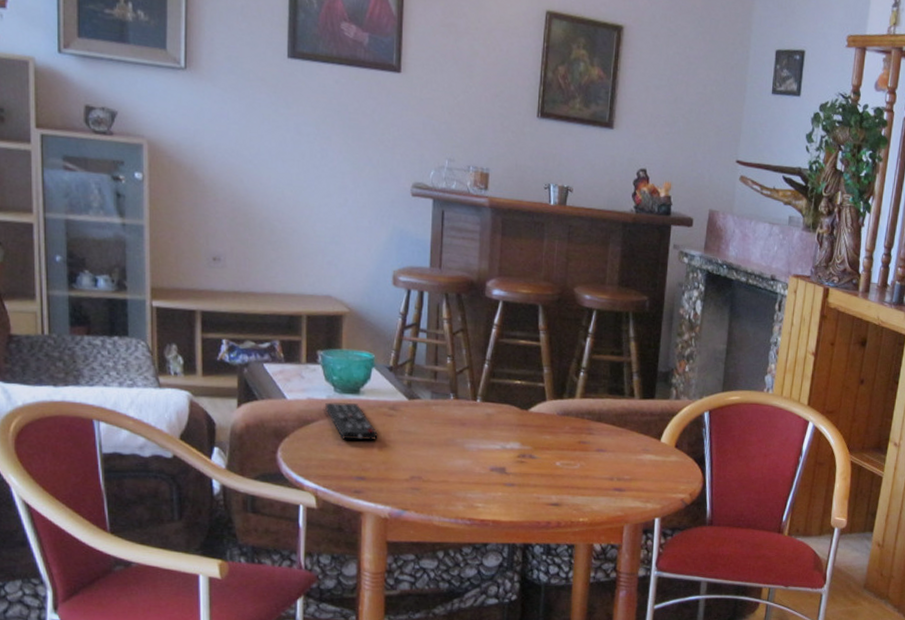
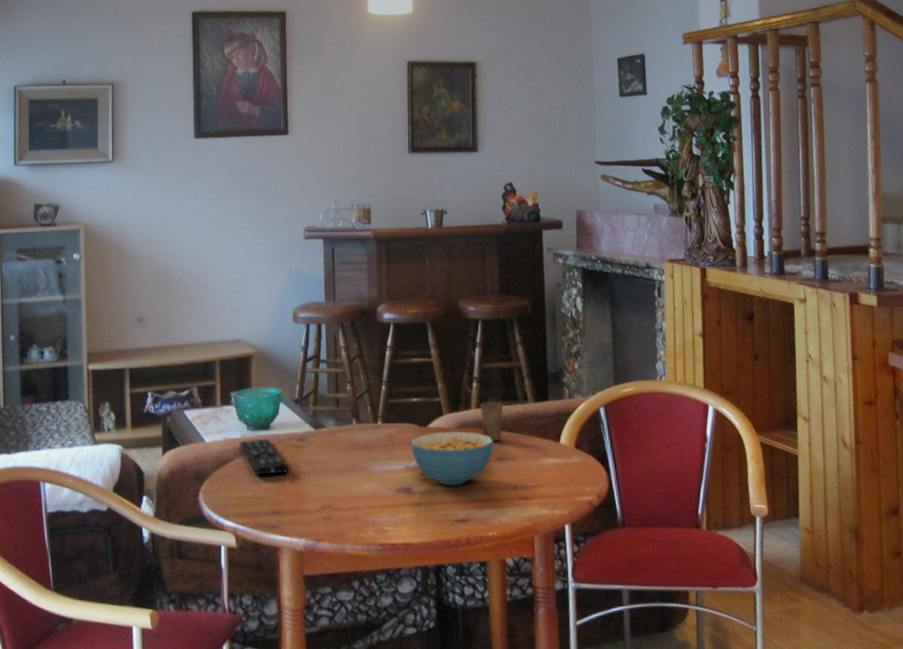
cereal bowl: none [509,417,595,471] -> present [410,431,494,486]
cup: none [585,388,608,432] -> present [480,397,503,441]

